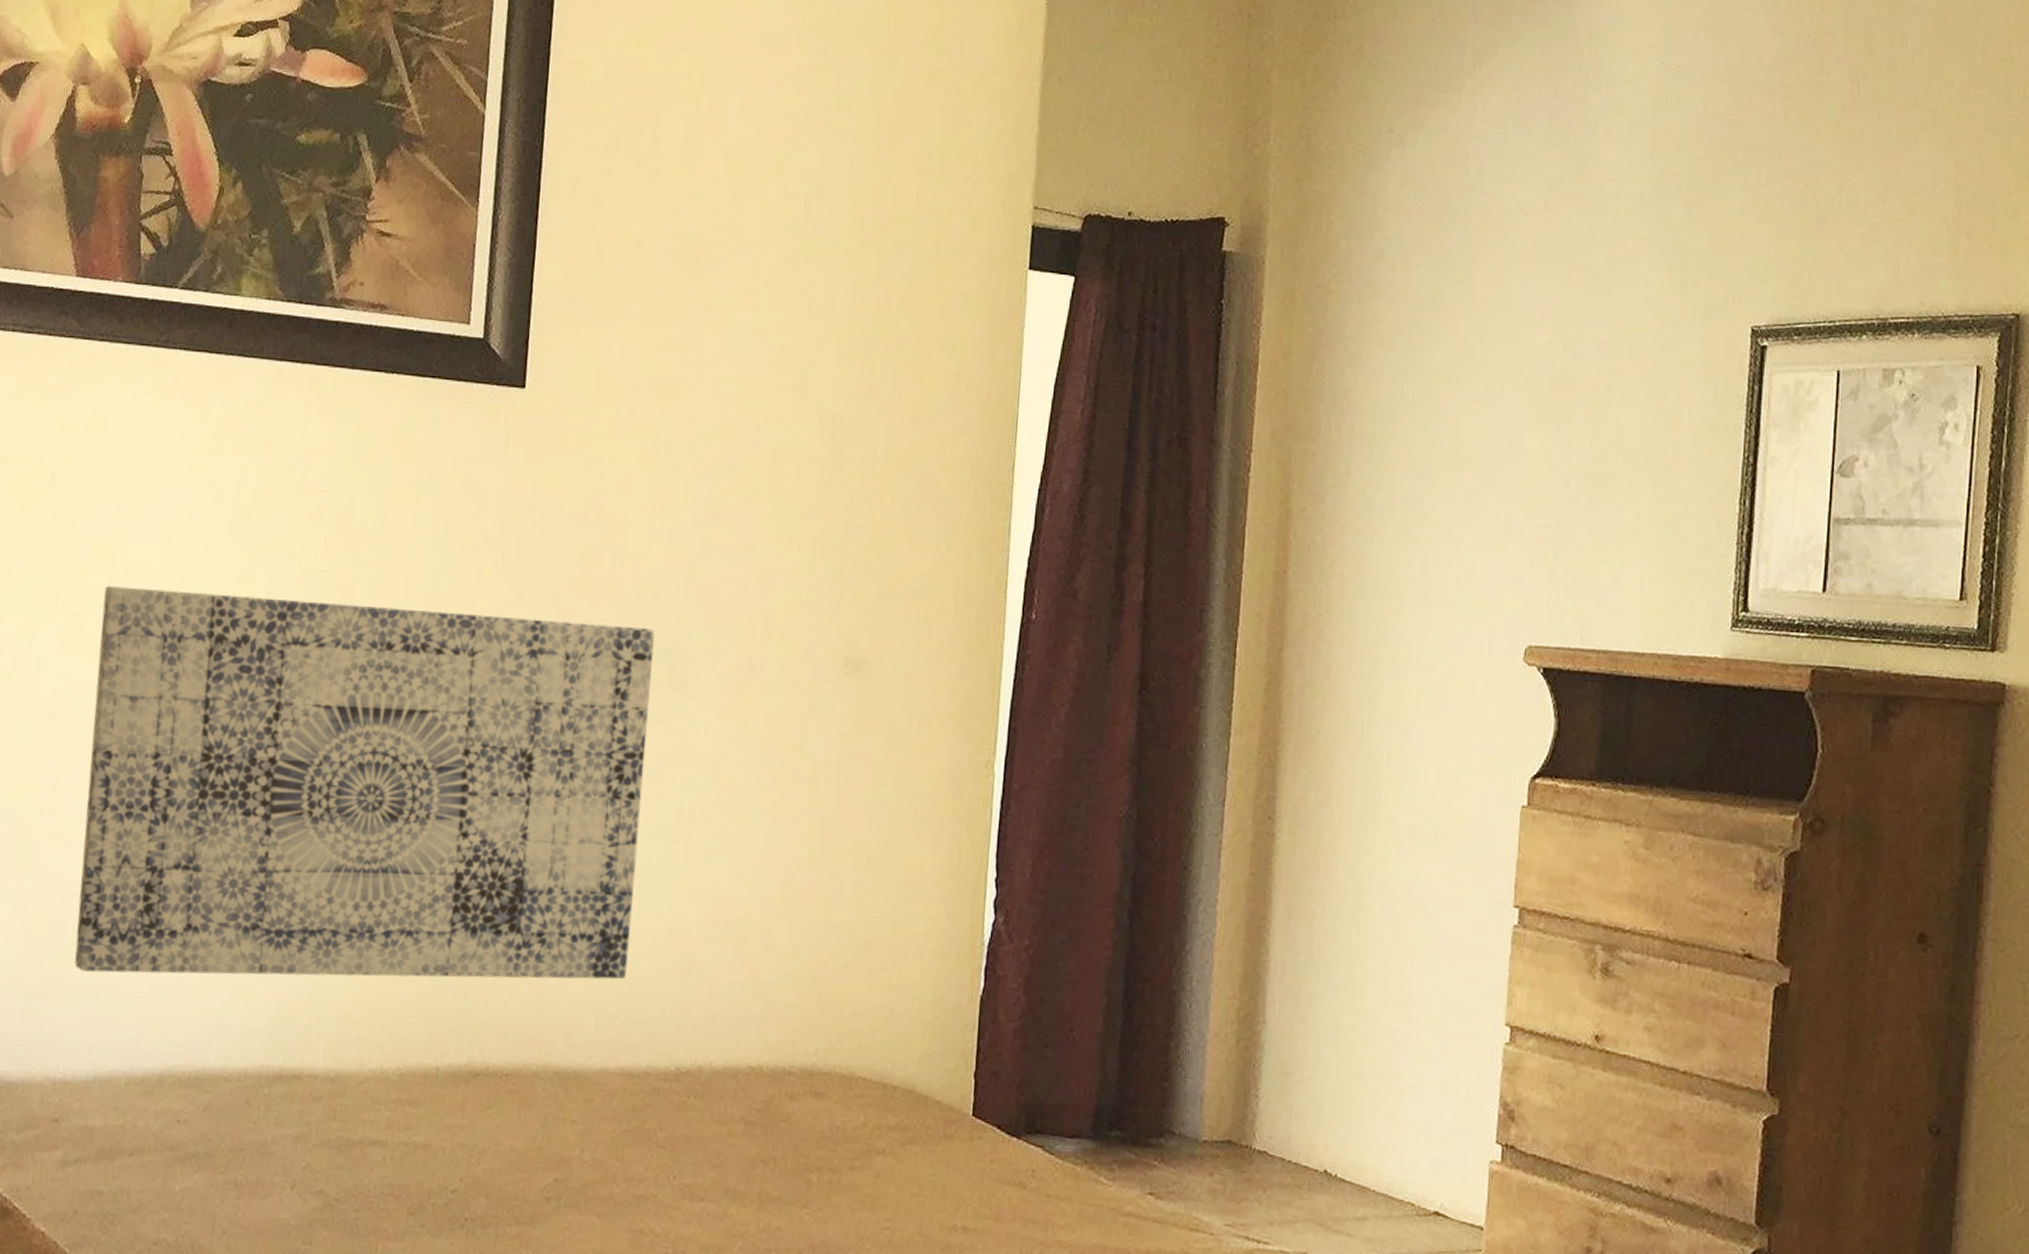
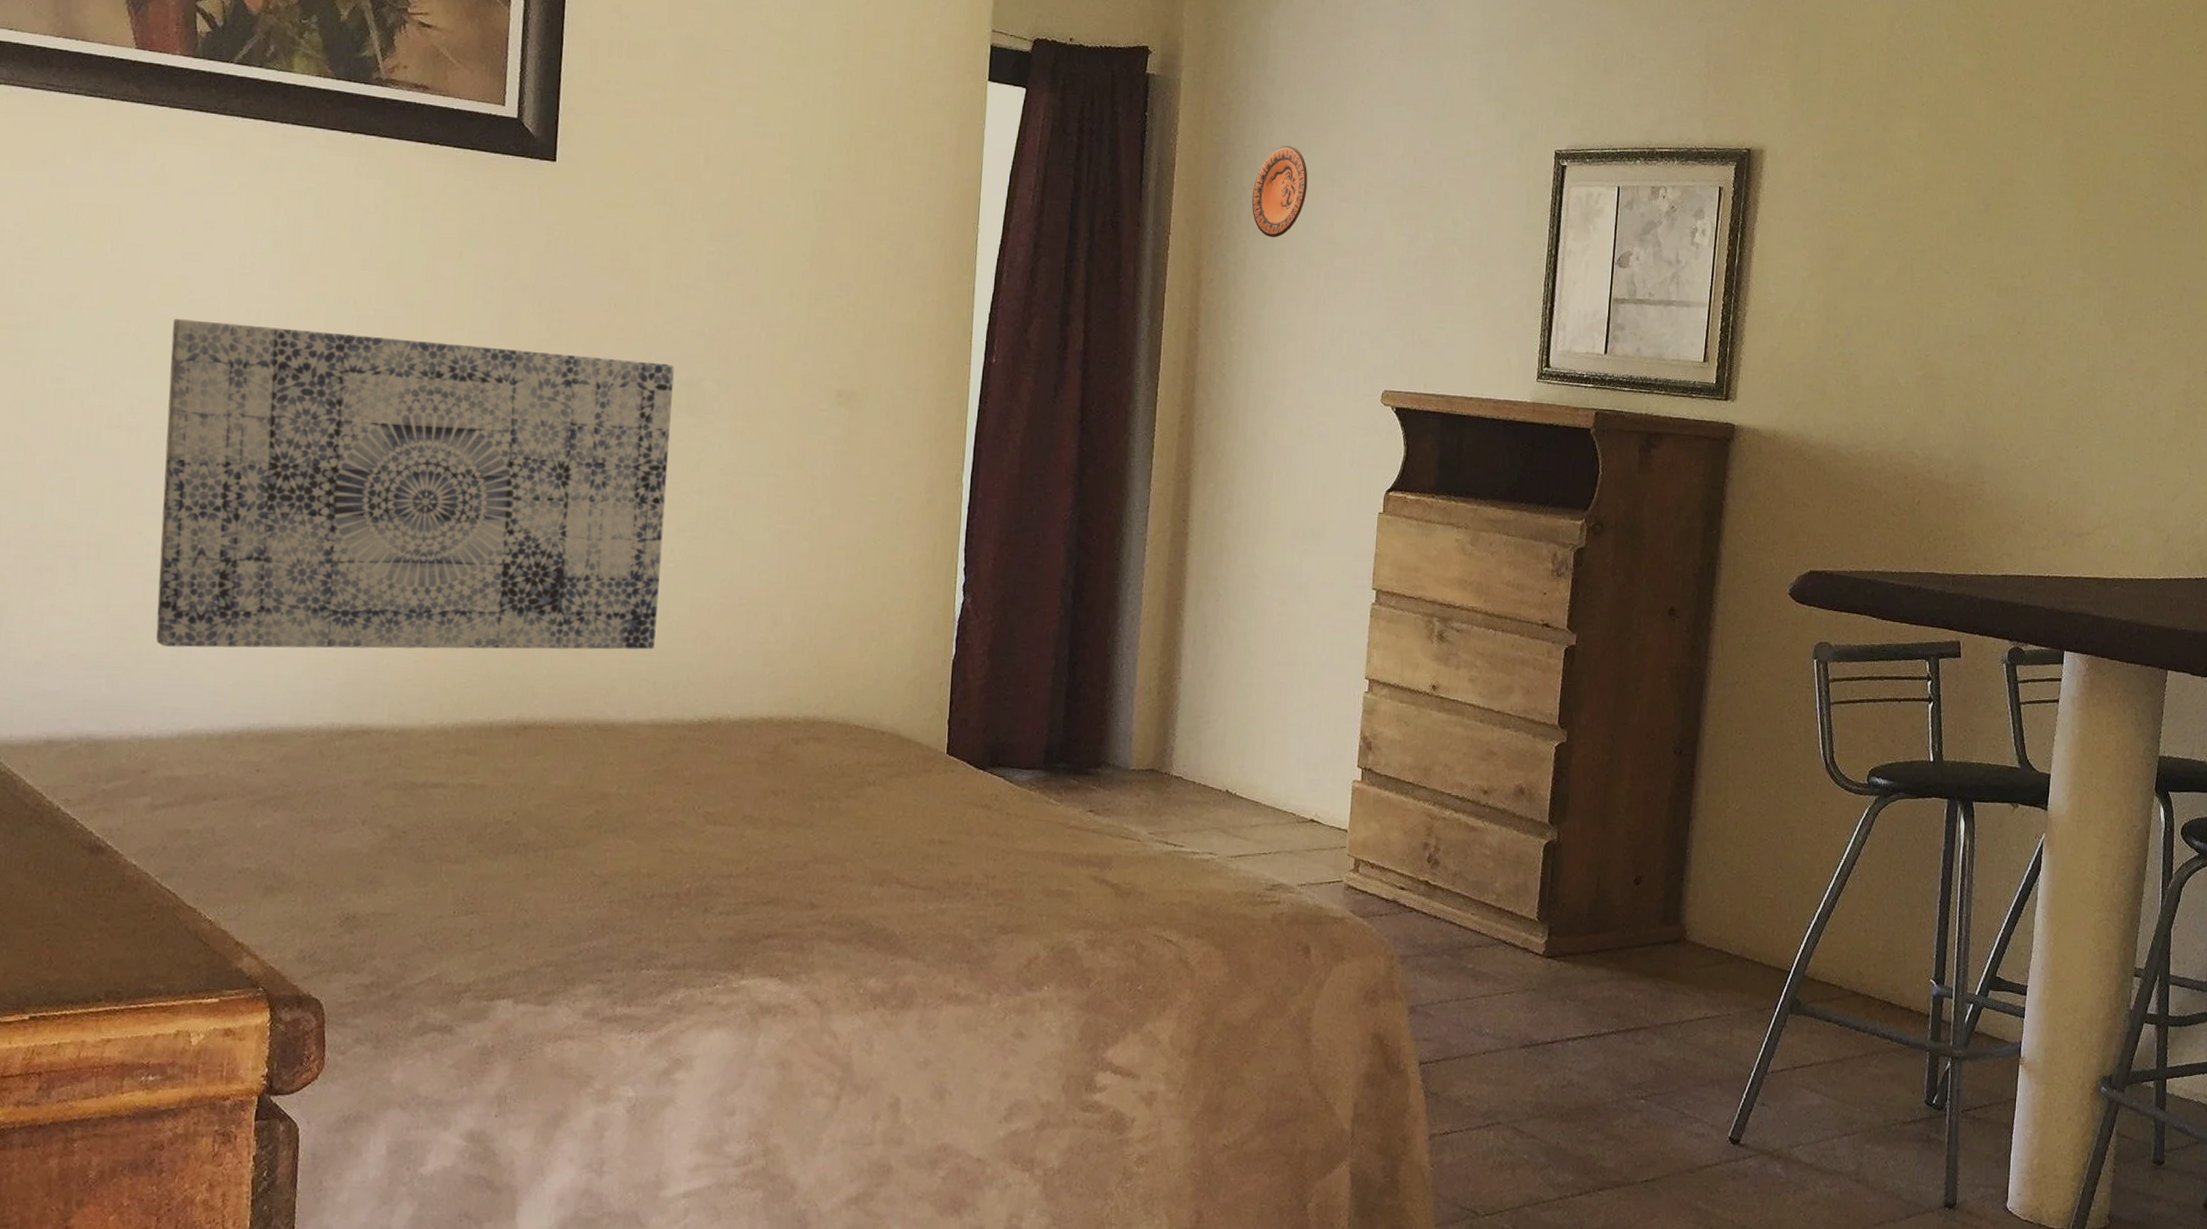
decorative plate: none [1354,334,1427,453] -> present [1251,145,1308,238]

